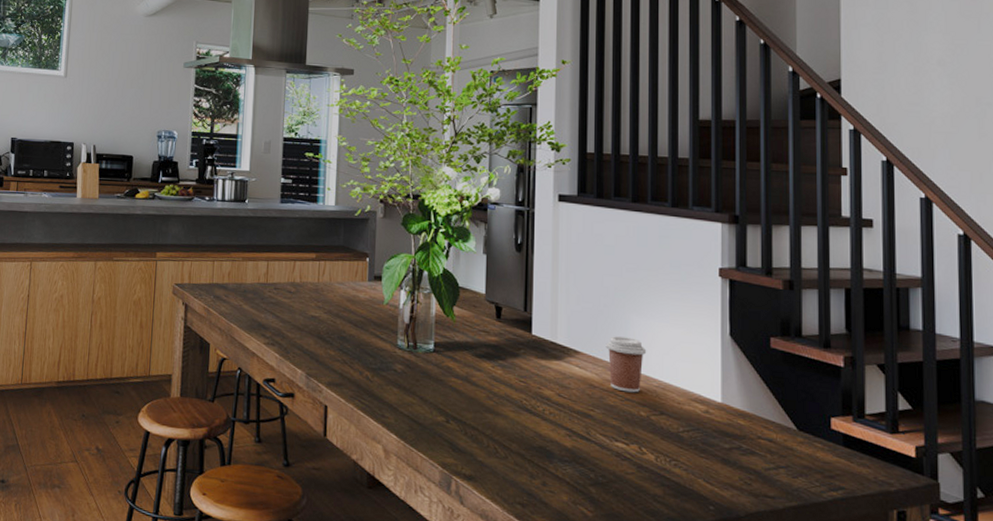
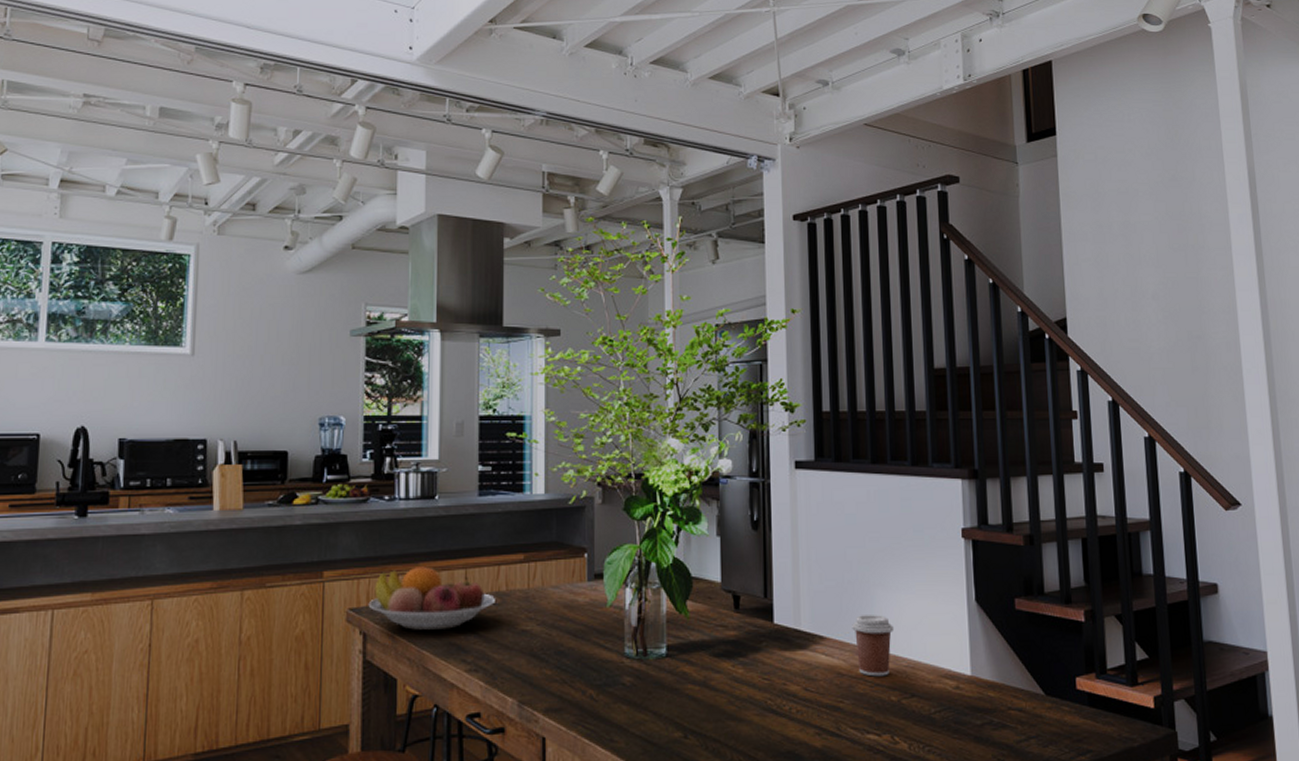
fruit bowl: none [190,256,291,309] -> present [368,566,495,631]

